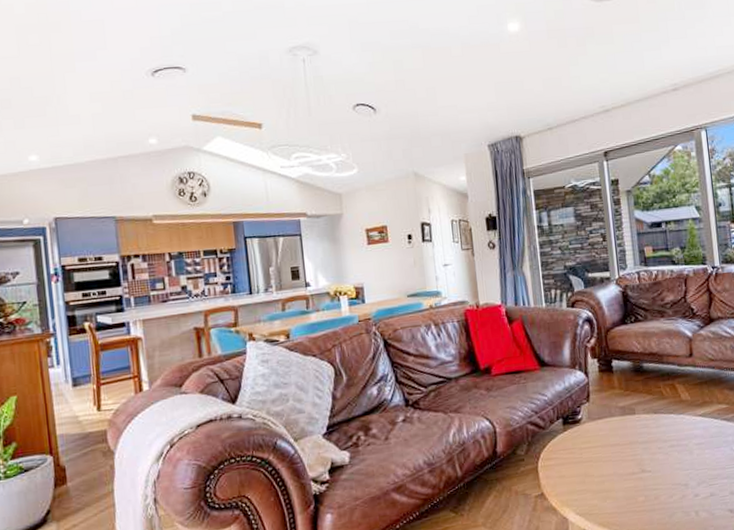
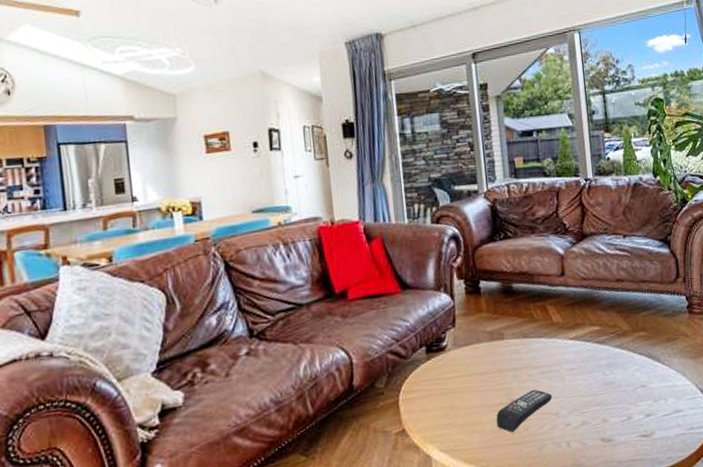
remote control: none [628,461,682,500] -> present [496,389,553,432]

